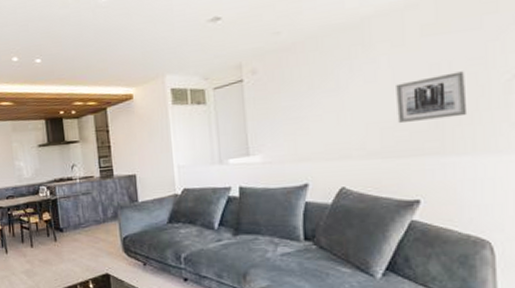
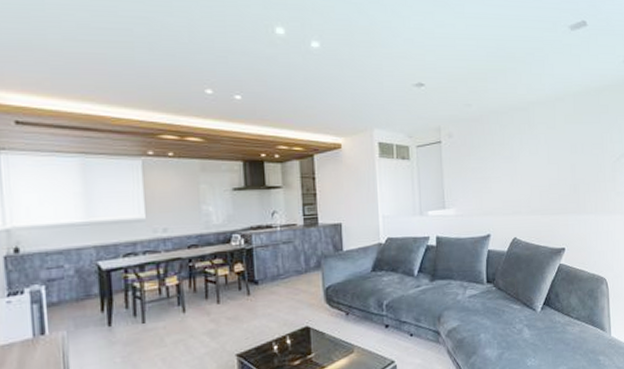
wall art: present [396,71,468,124] -> none [550,152,593,188]

